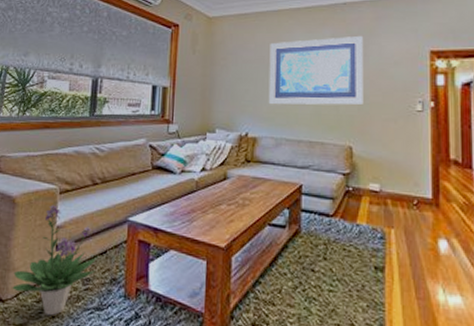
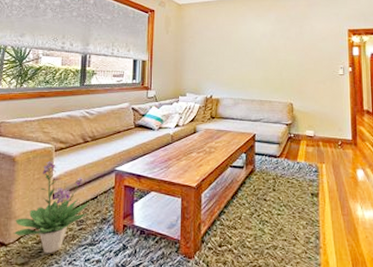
wall art: present [268,35,364,105] -> none [228,18,300,73]

